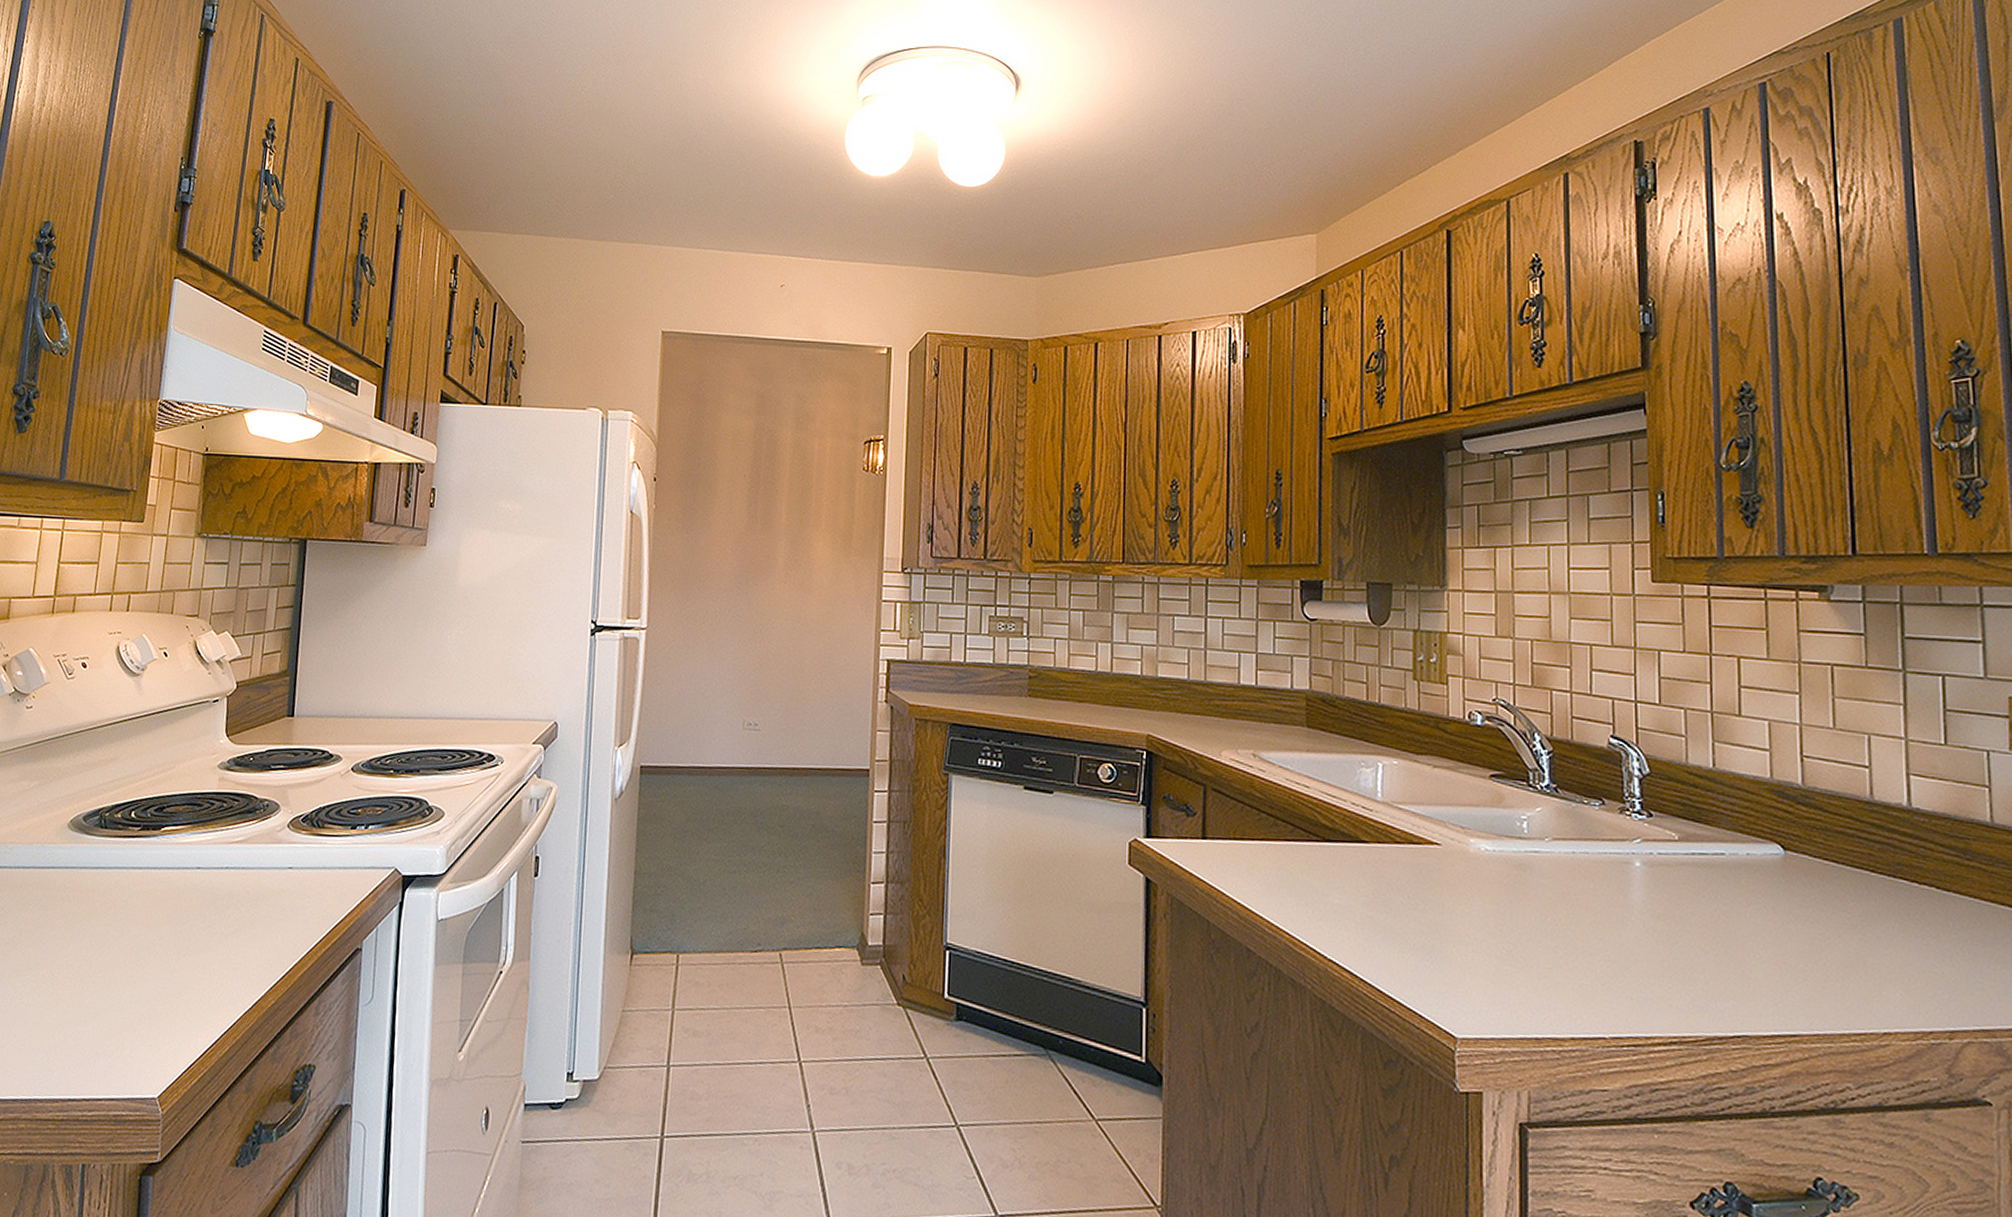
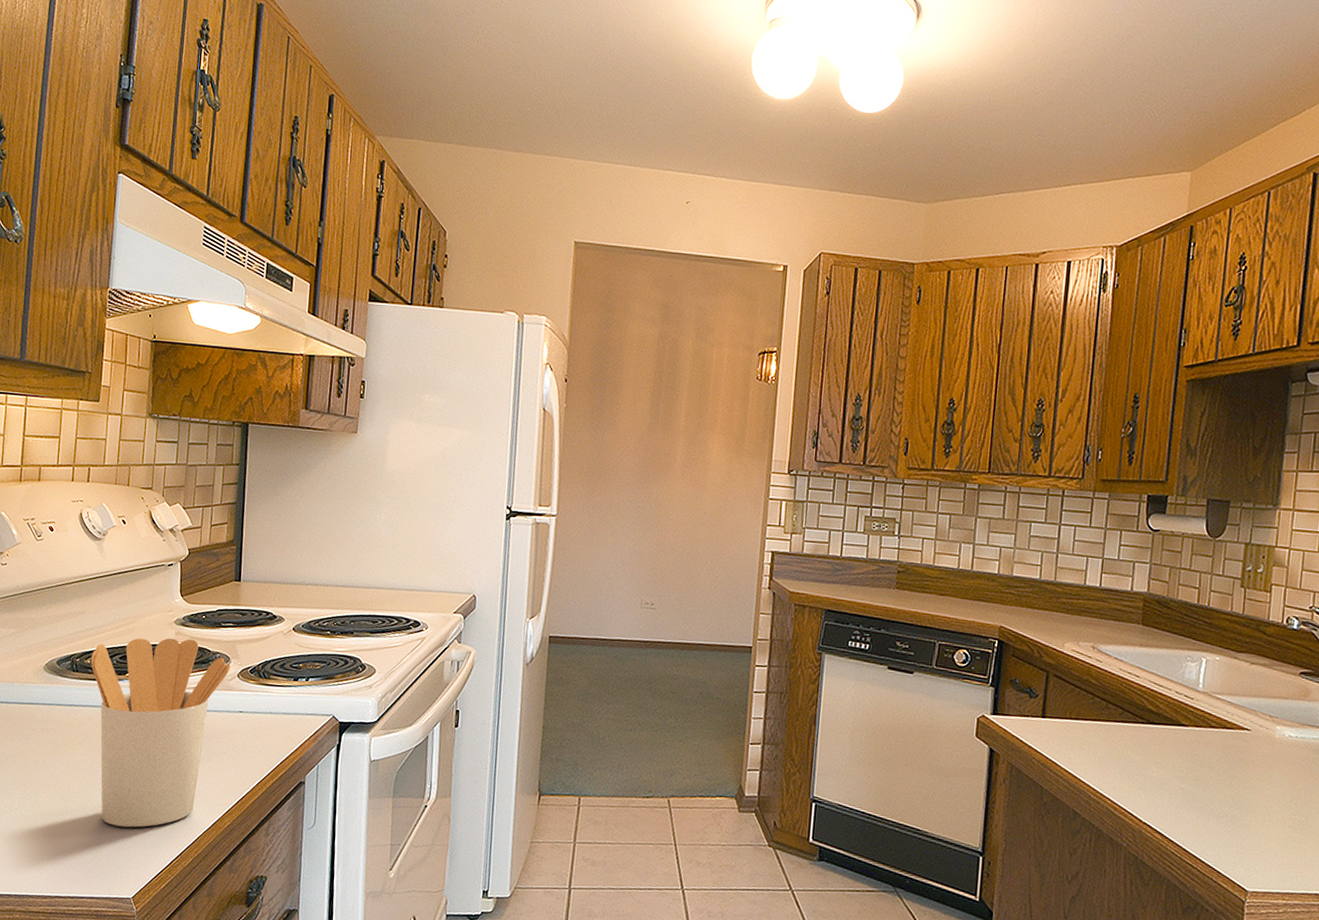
utensil holder: none [121,784,281,1012] -> present [90,638,231,828]

